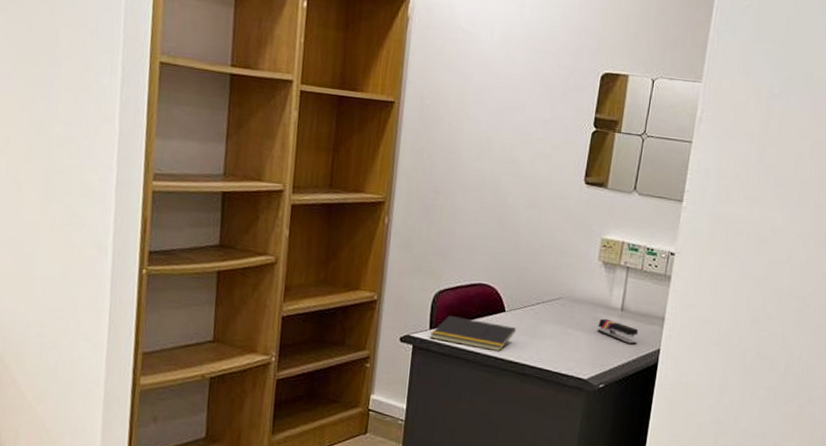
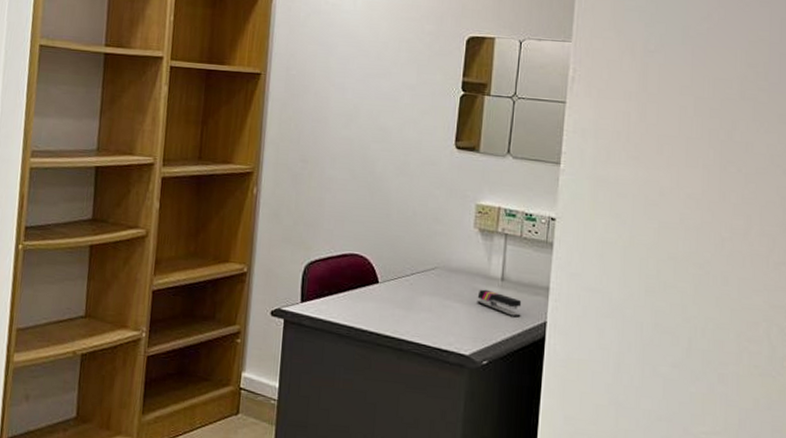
notepad: present [430,316,516,352] -> none [301,288,390,326]

